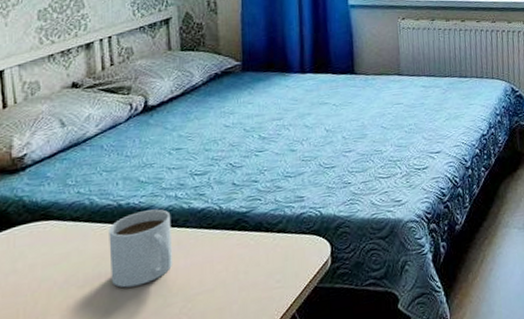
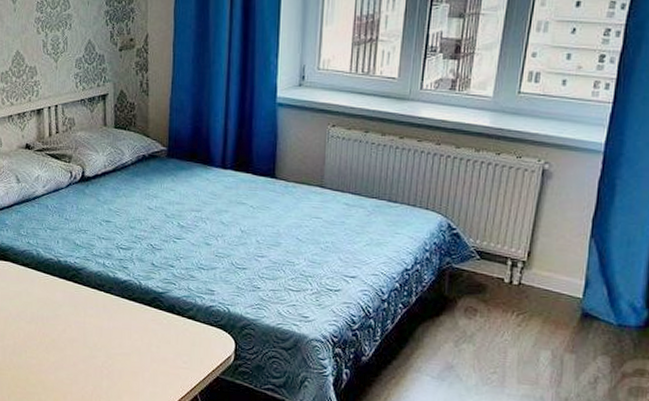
mug: present [109,209,173,288] -> none [50,270,99,334]

